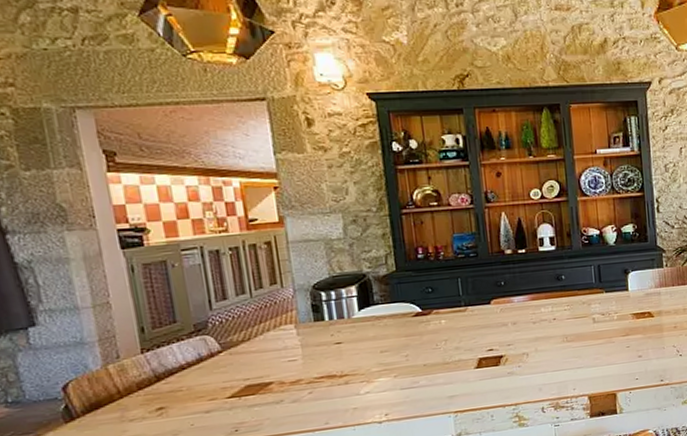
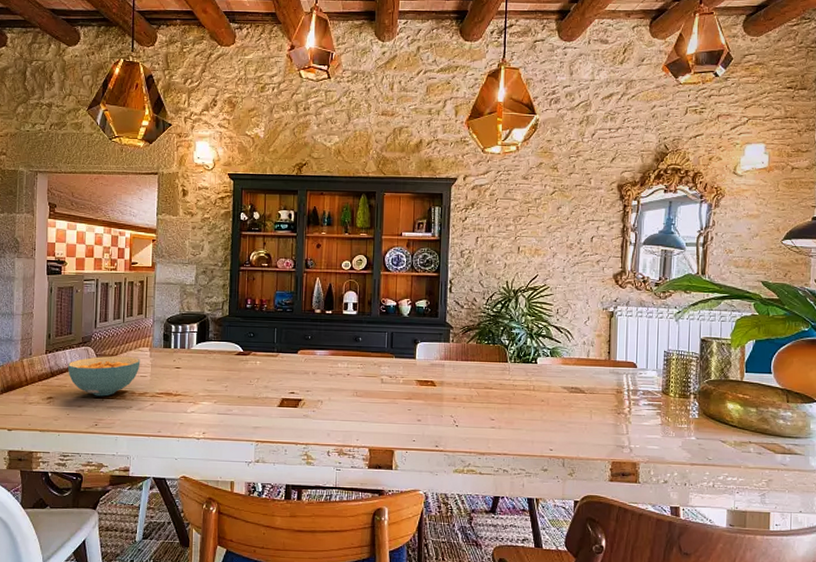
cereal bowl: none [178,339,286,396] -> present [67,356,141,397]

